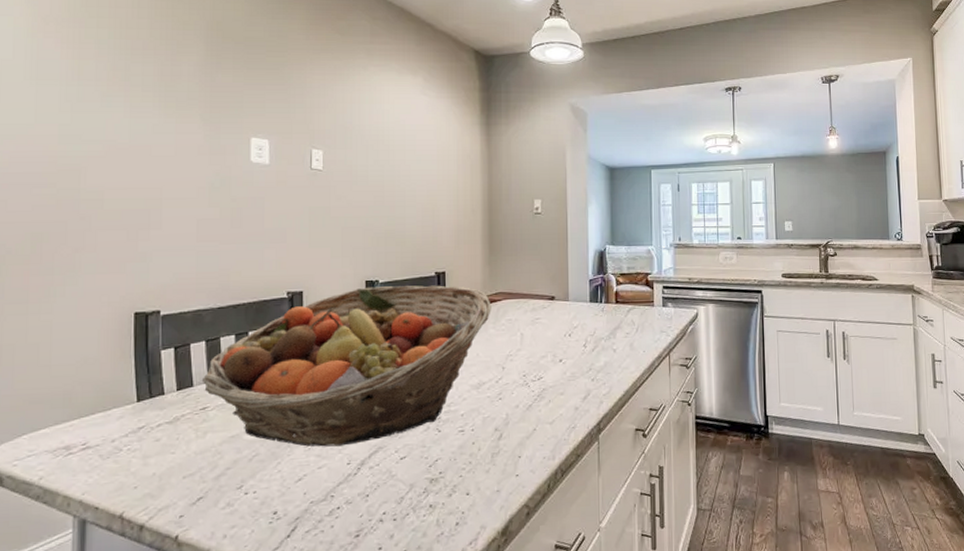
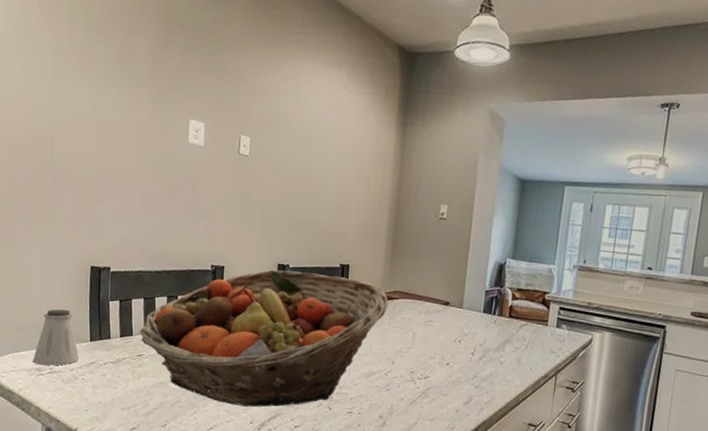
saltshaker: none [57,368,123,443] -> present [32,309,79,366]

